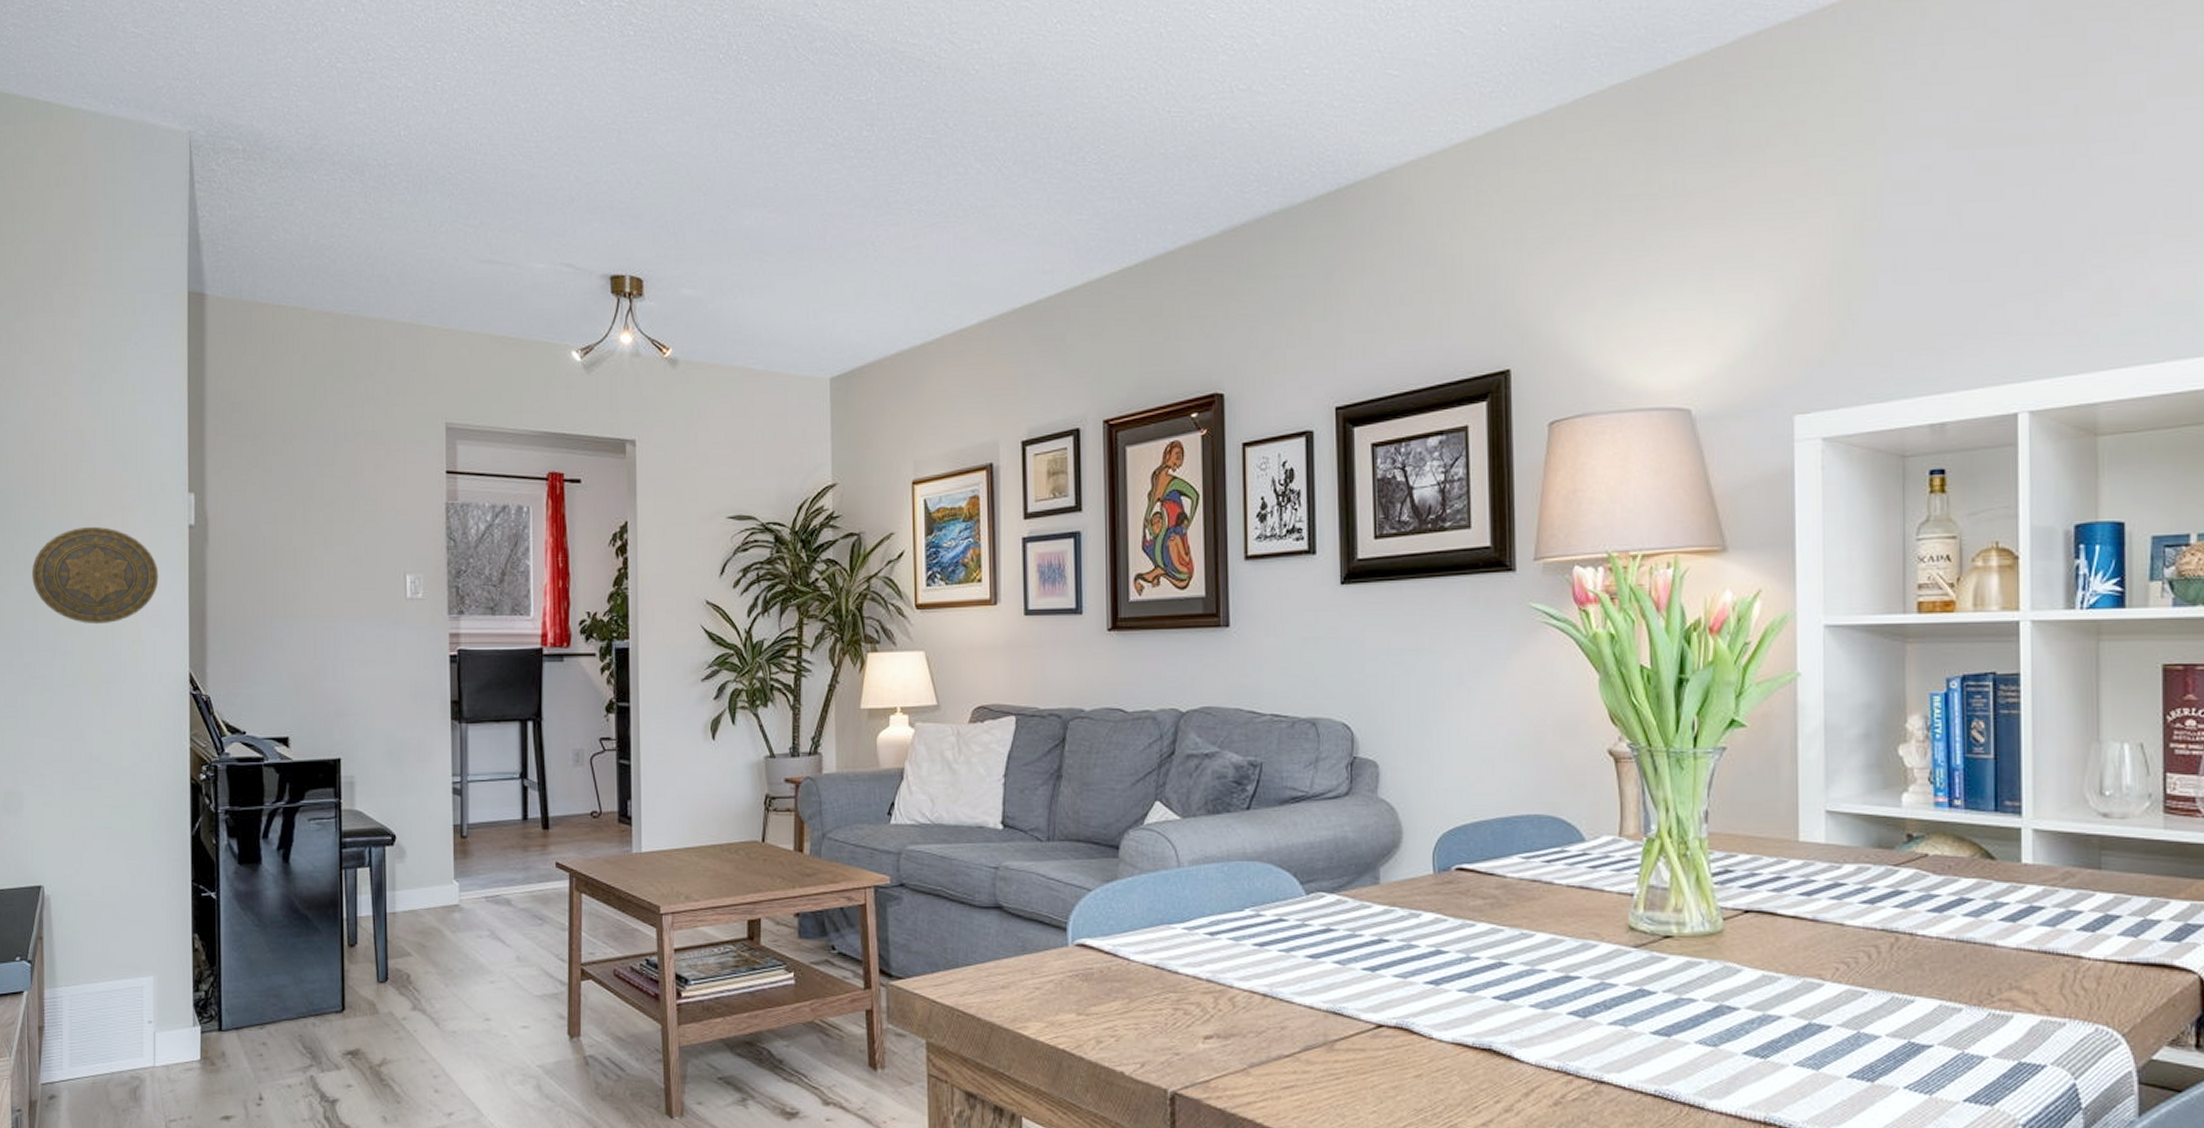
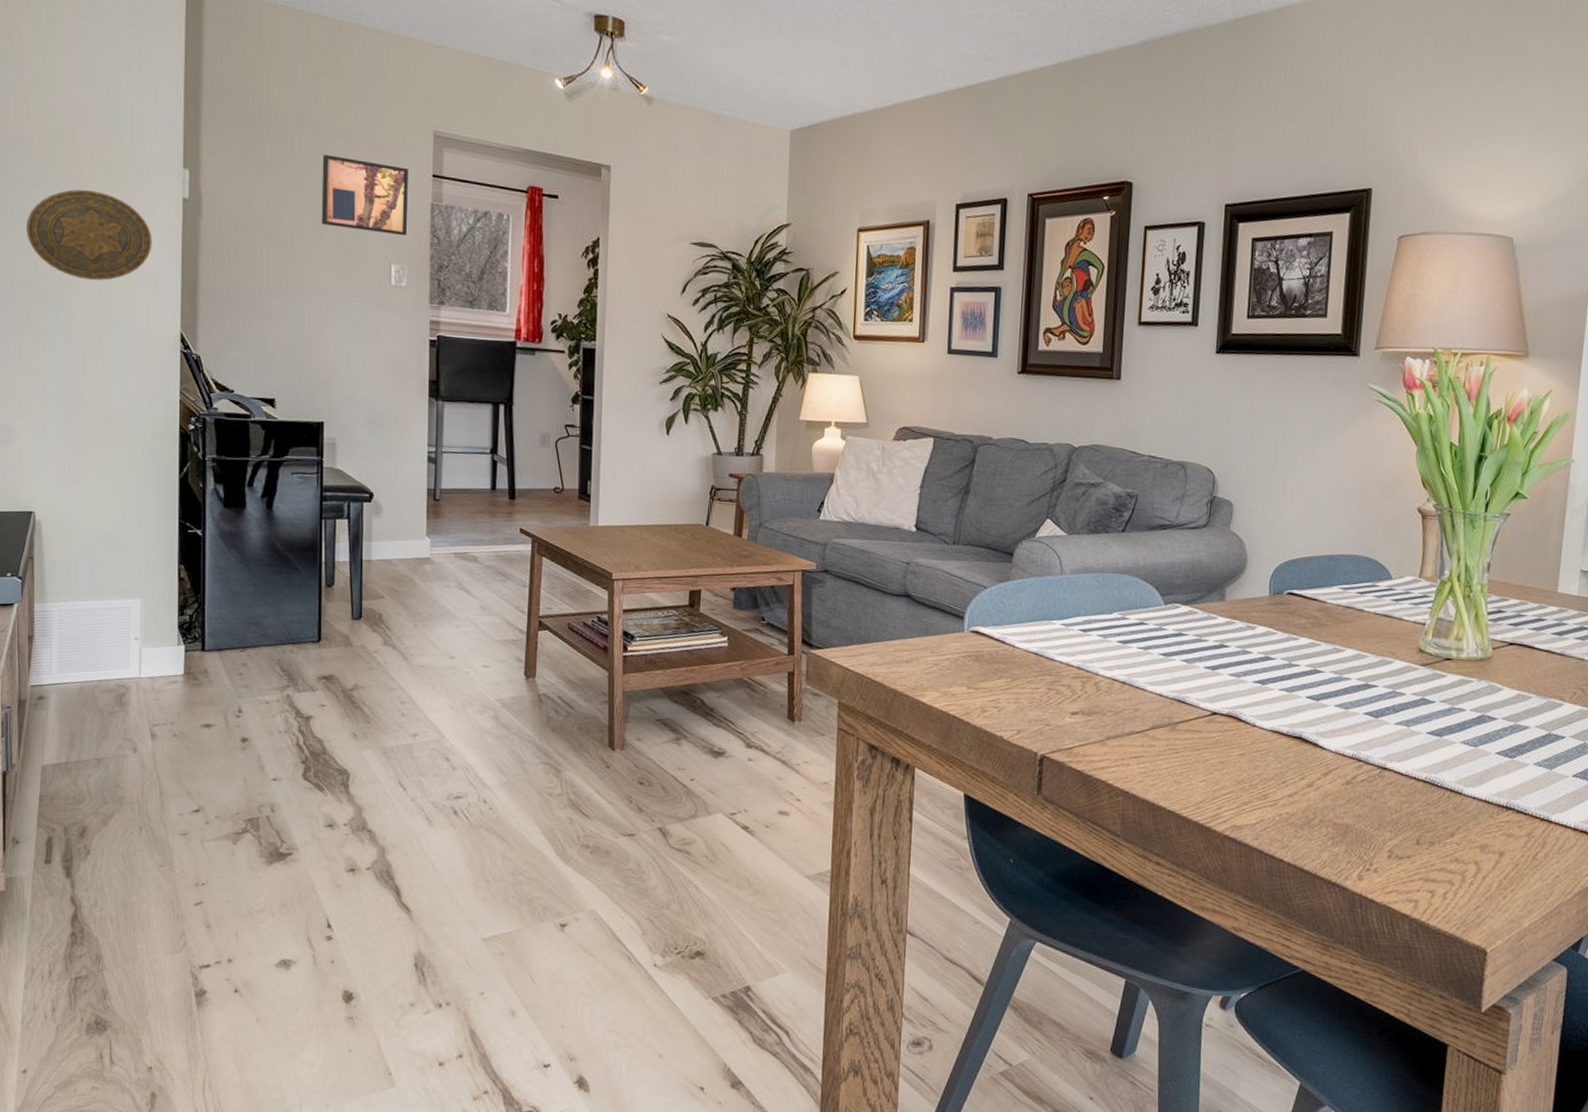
wall art: none [331,461,422,542] -> present [321,154,409,236]

